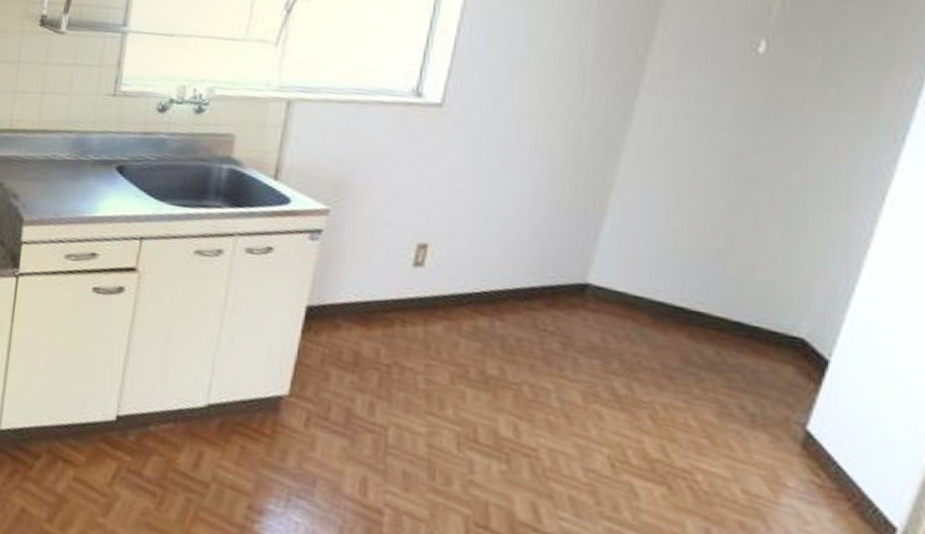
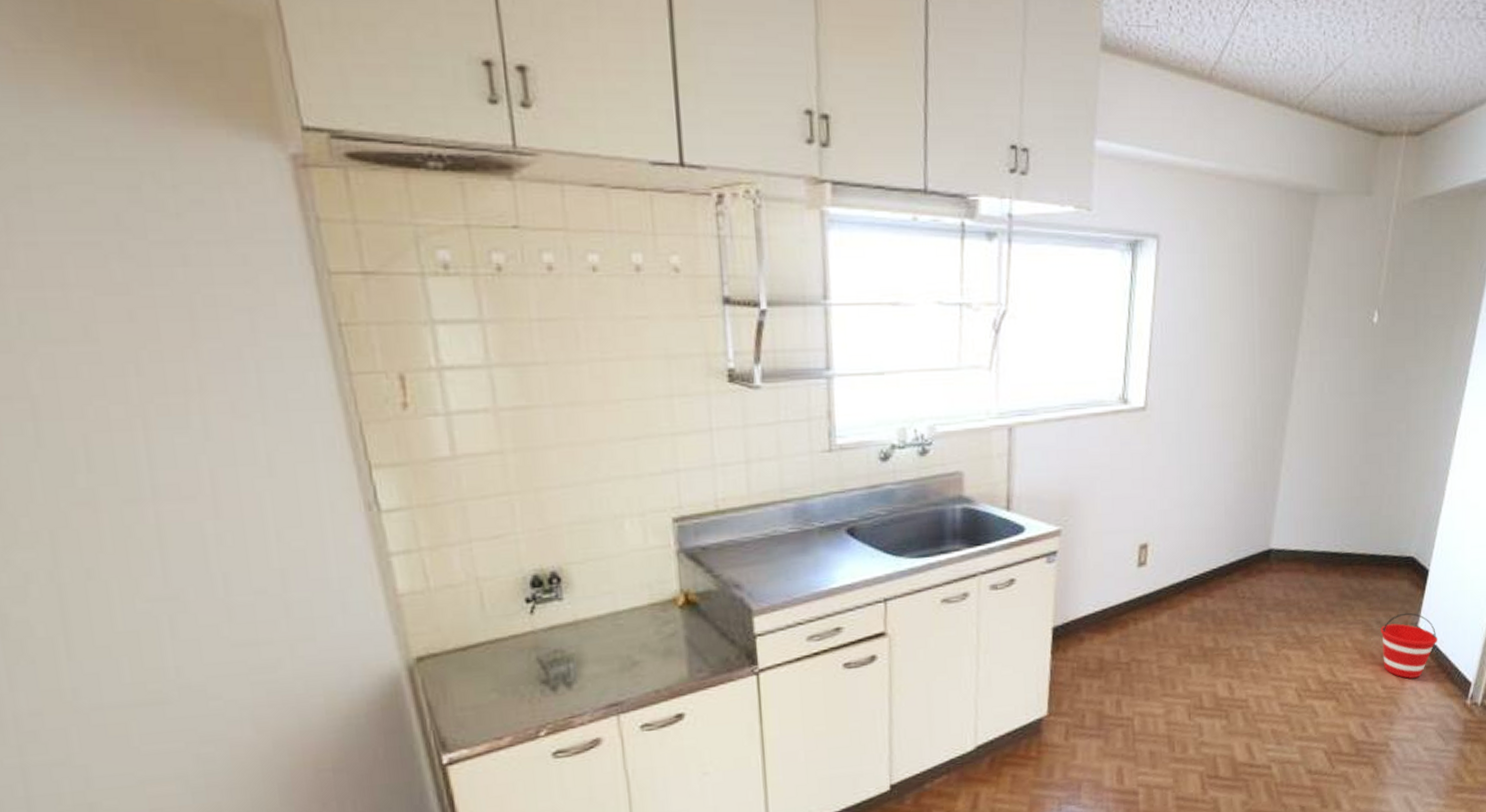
bucket: none [744,405,841,495] -> present [1380,612,1438,679]

